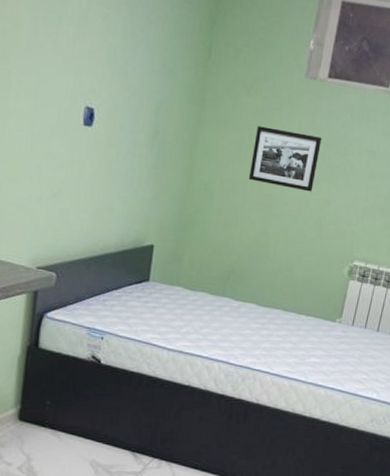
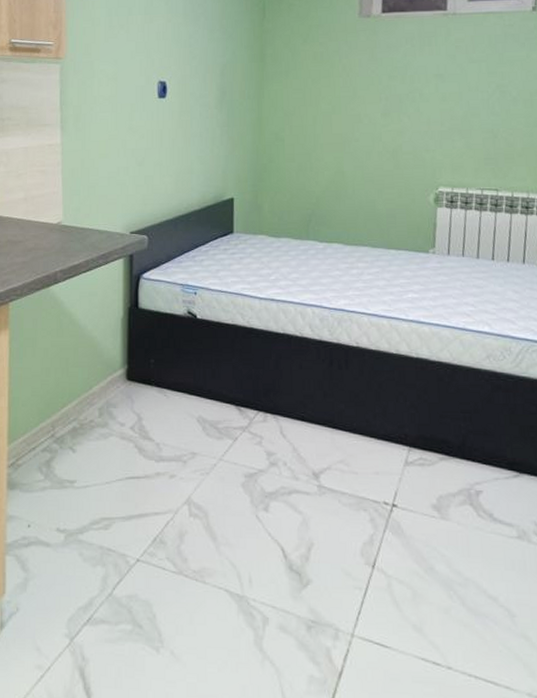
picture frame: present [248,126,322,192] -> none [316,70,385,125]

